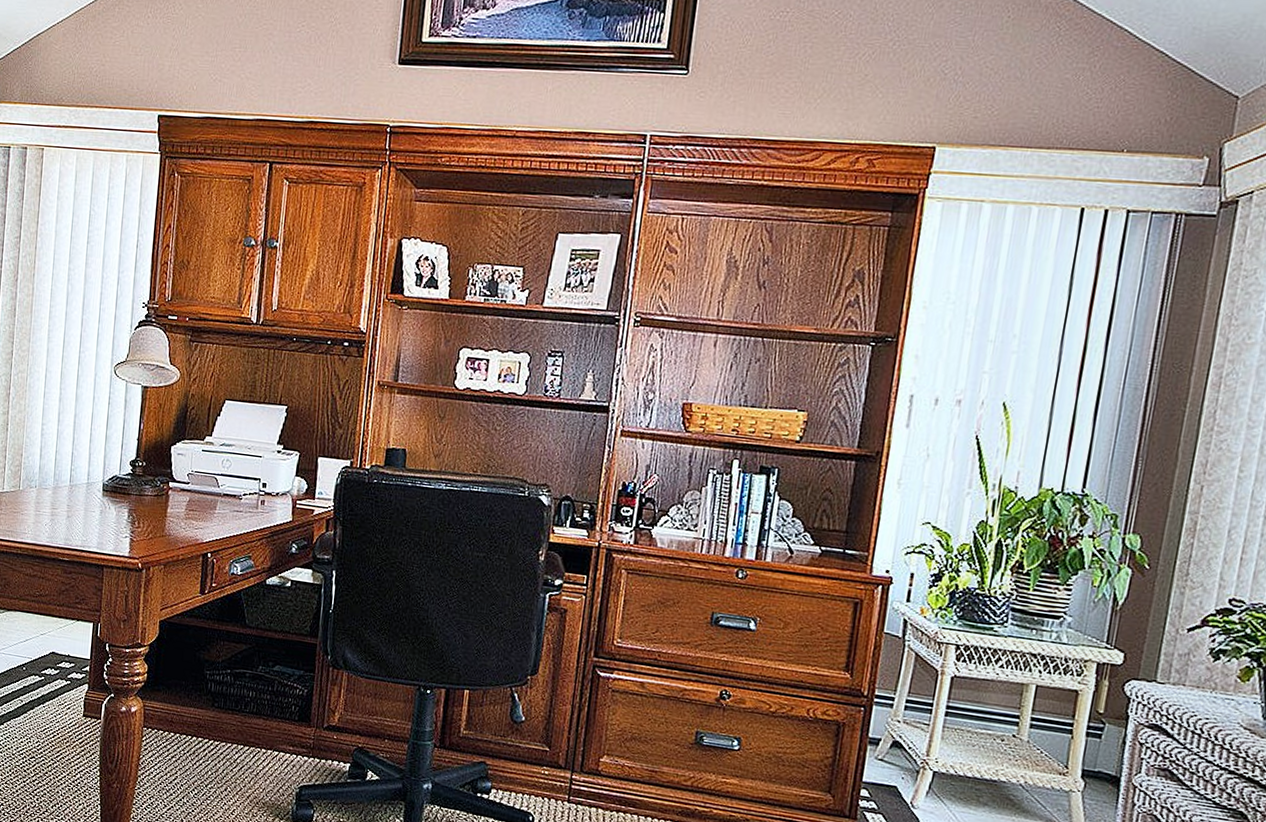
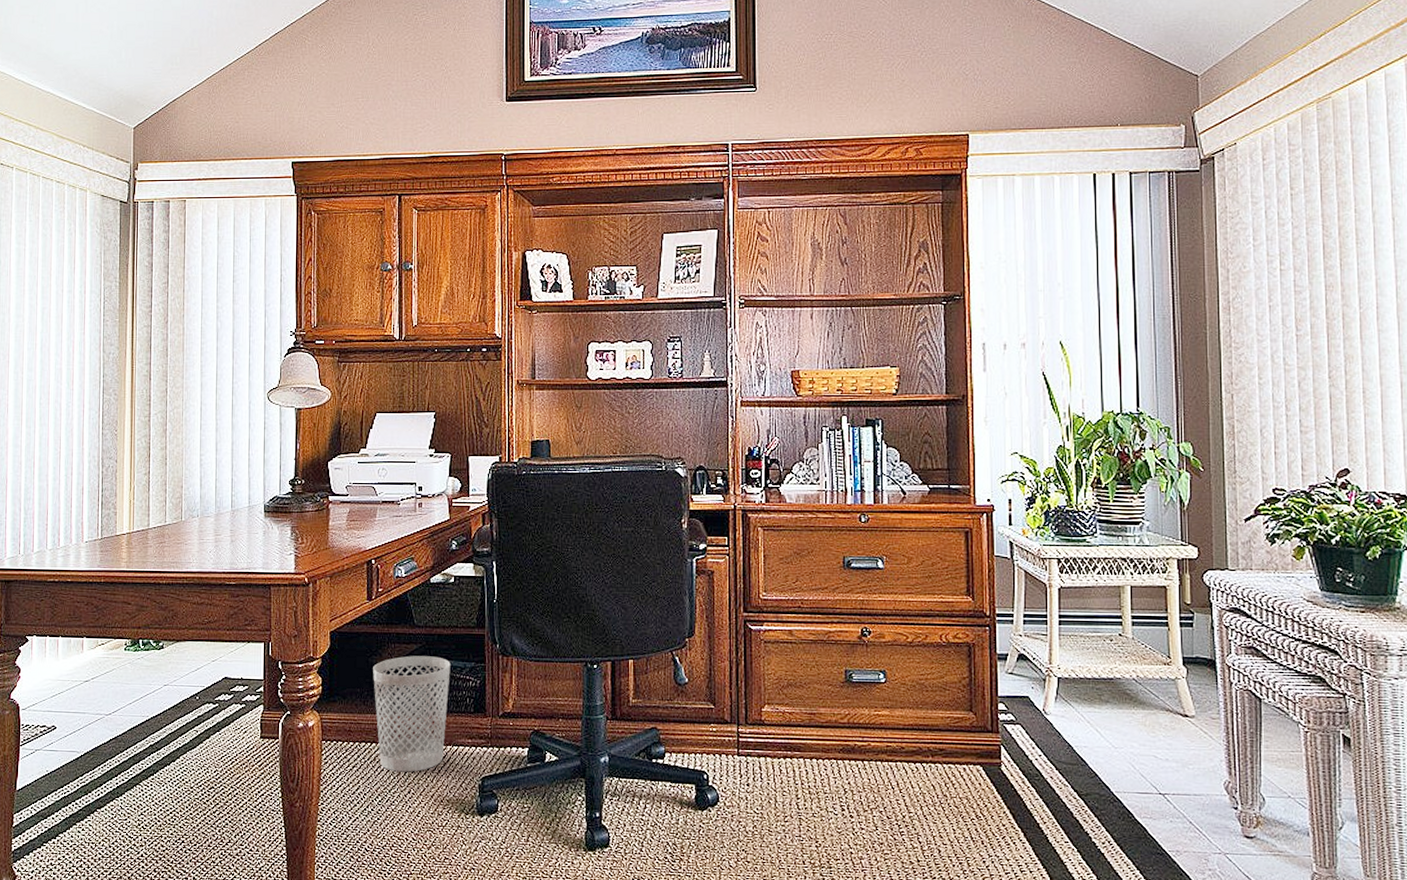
wastebasket: none [199,655,279,771] -> present [373,656,451,772]

